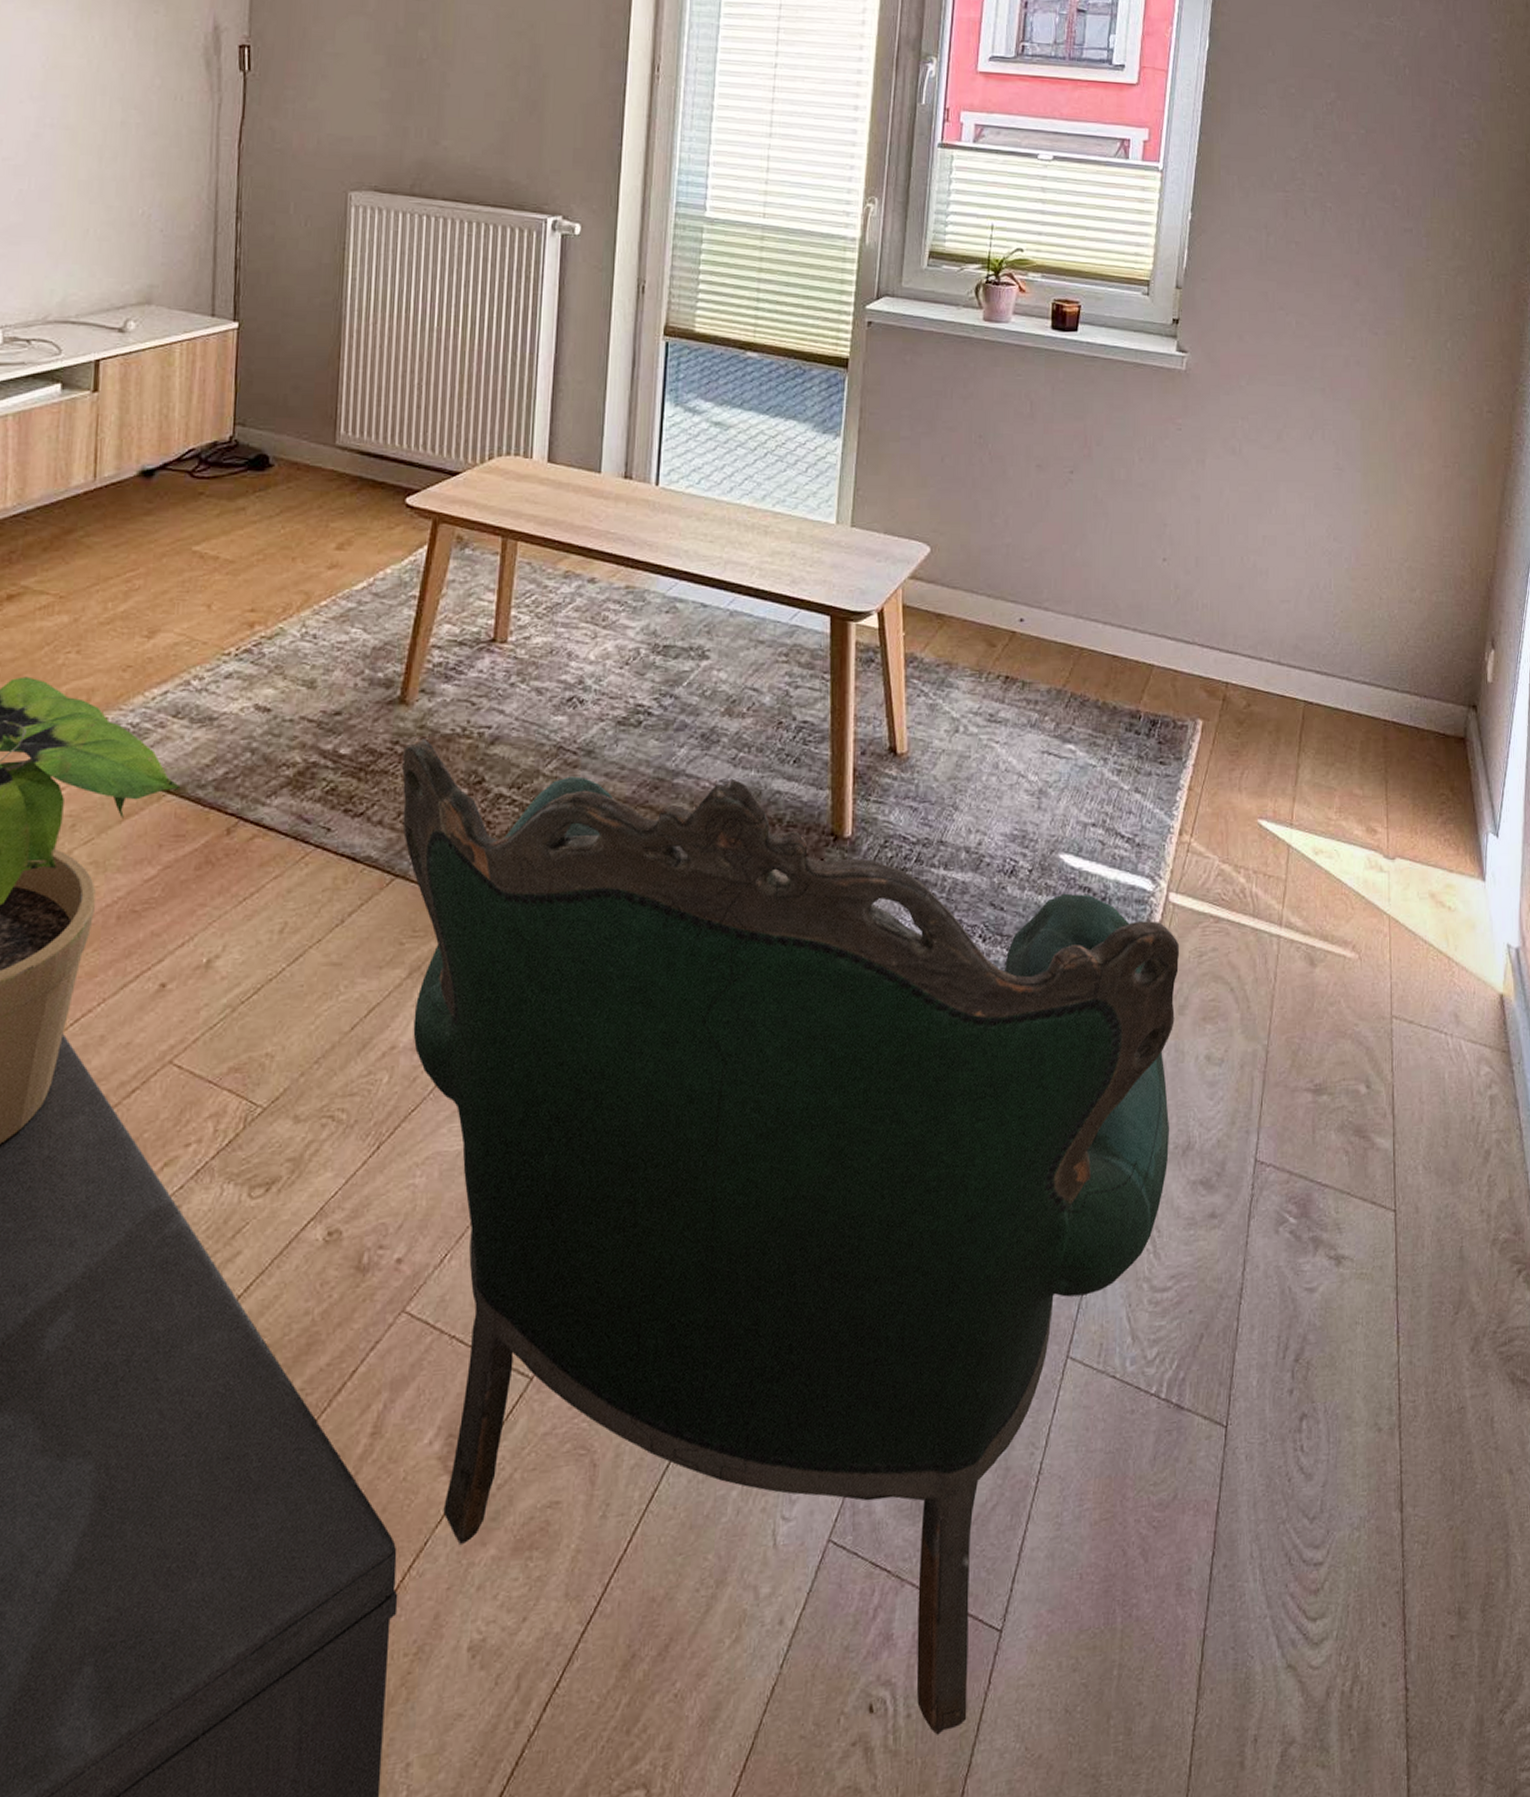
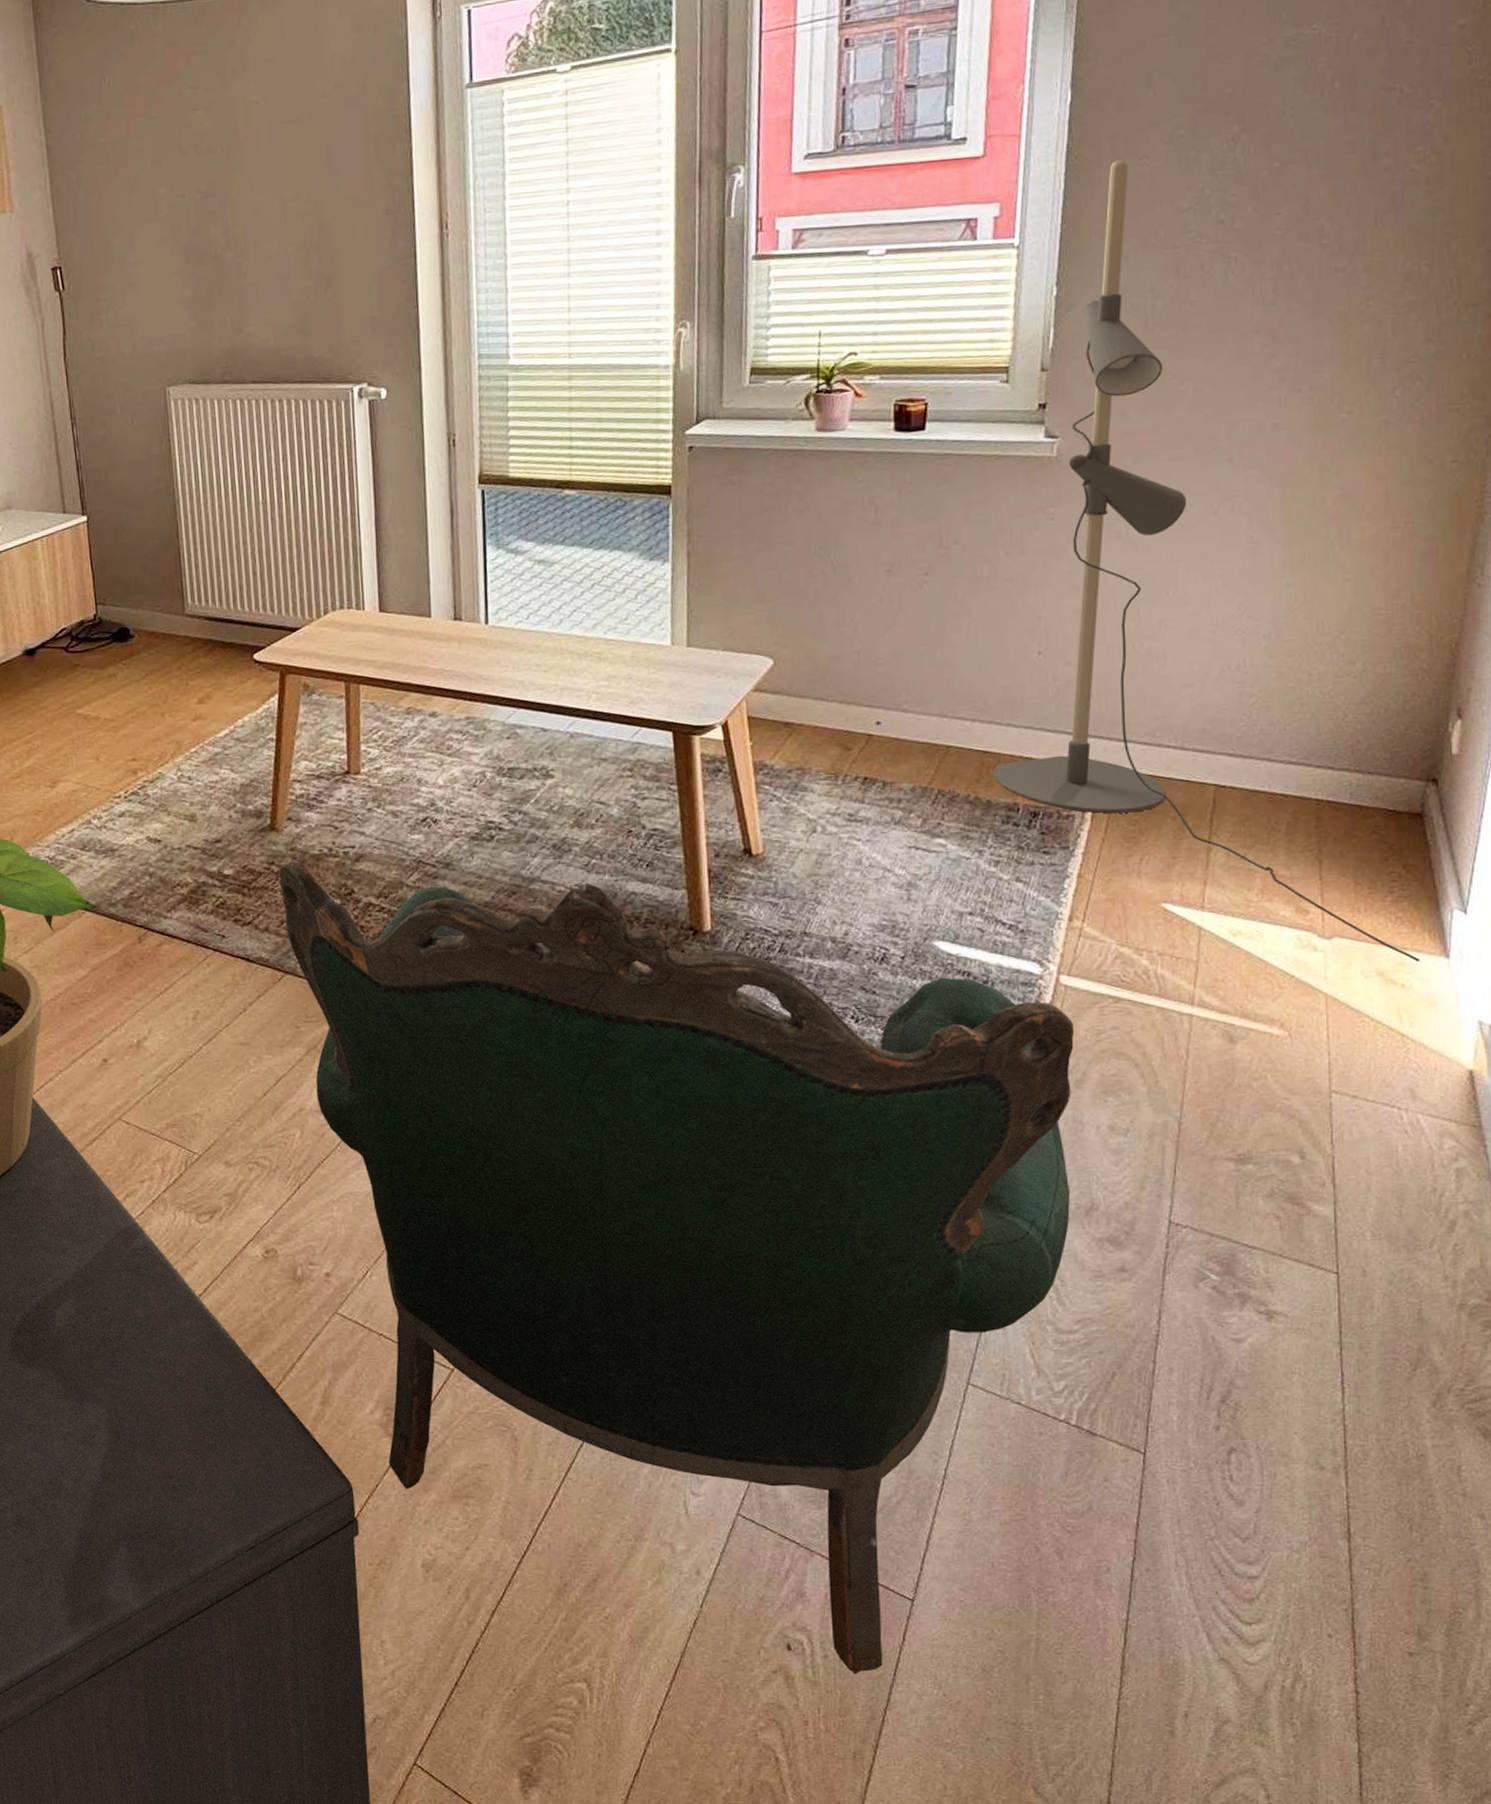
floor lamp: none [1120,107,1463,884] -> present [993,160,1420,962]

